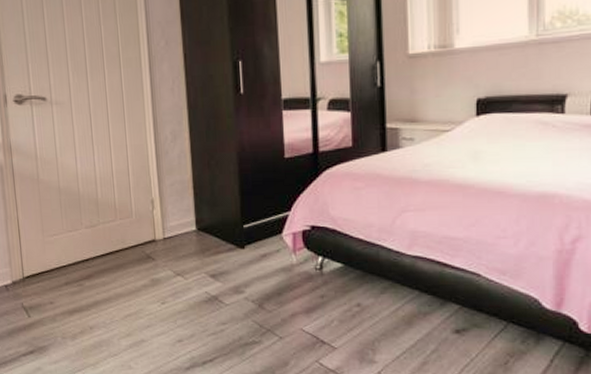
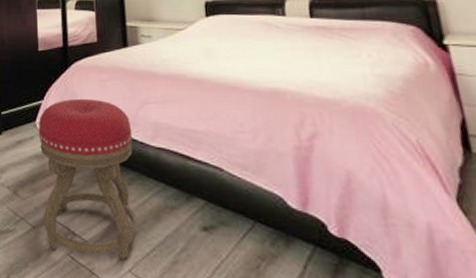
stool: none [285,208,389,363] -> present [38,98,138,260]

